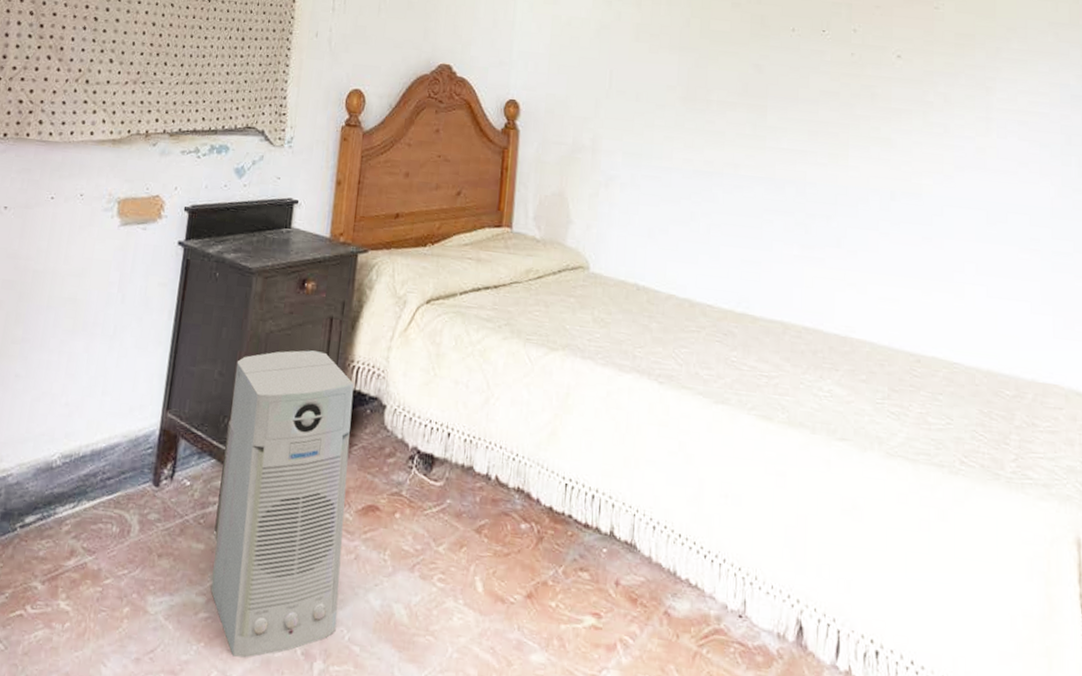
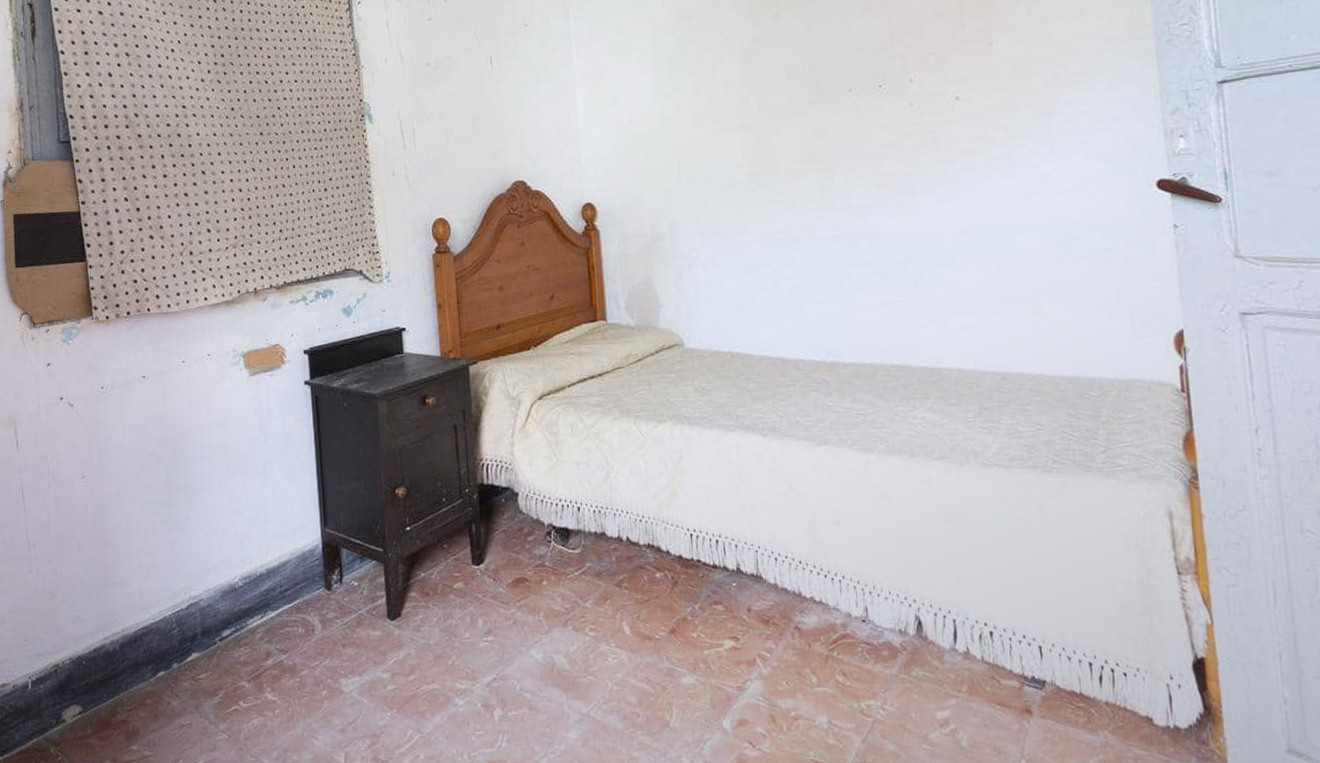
air purifier: present [210,350,354,658] -> none [378,456,508,716]

